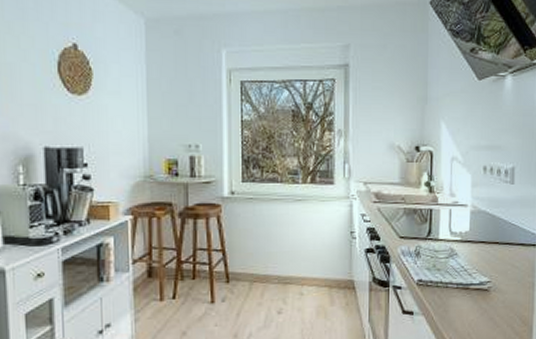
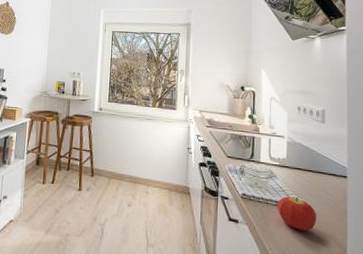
fruit: none [458,275,502,313] -> present [277,196,317,231]

